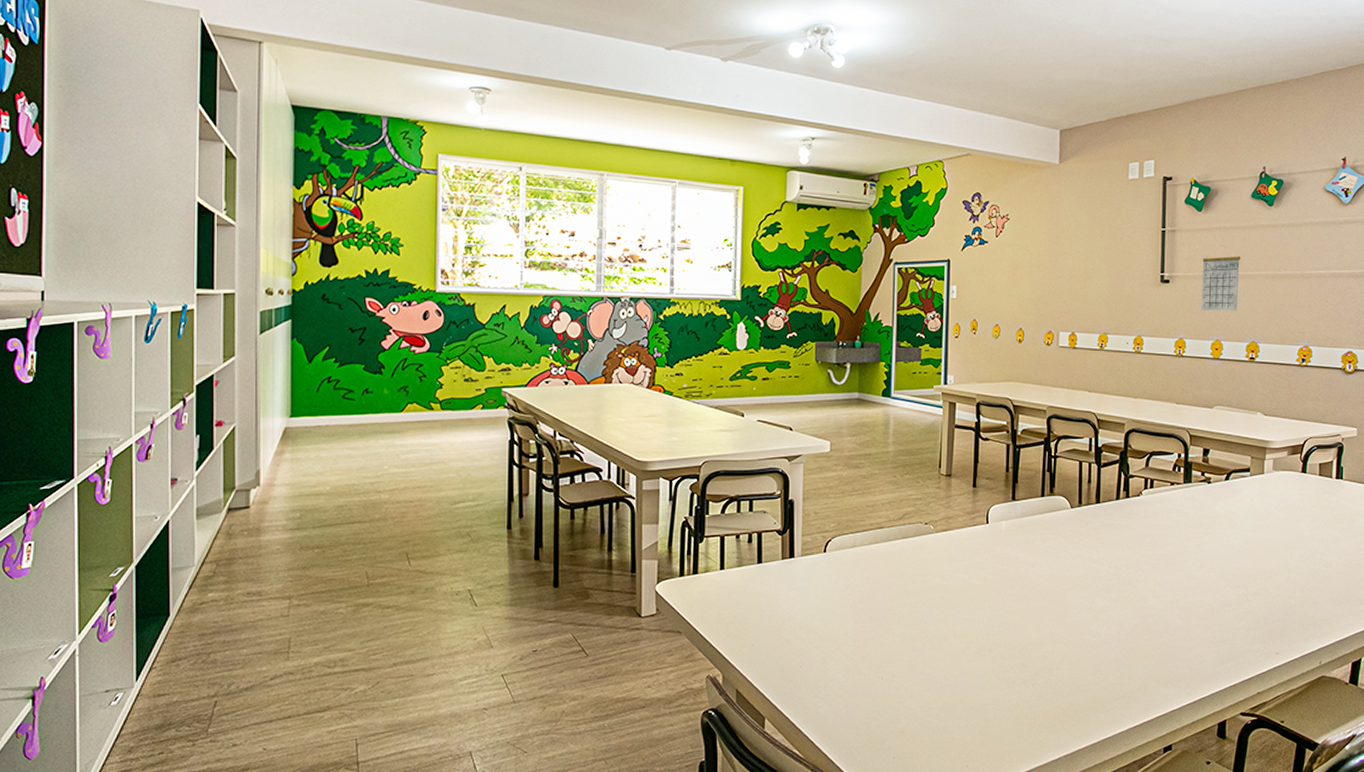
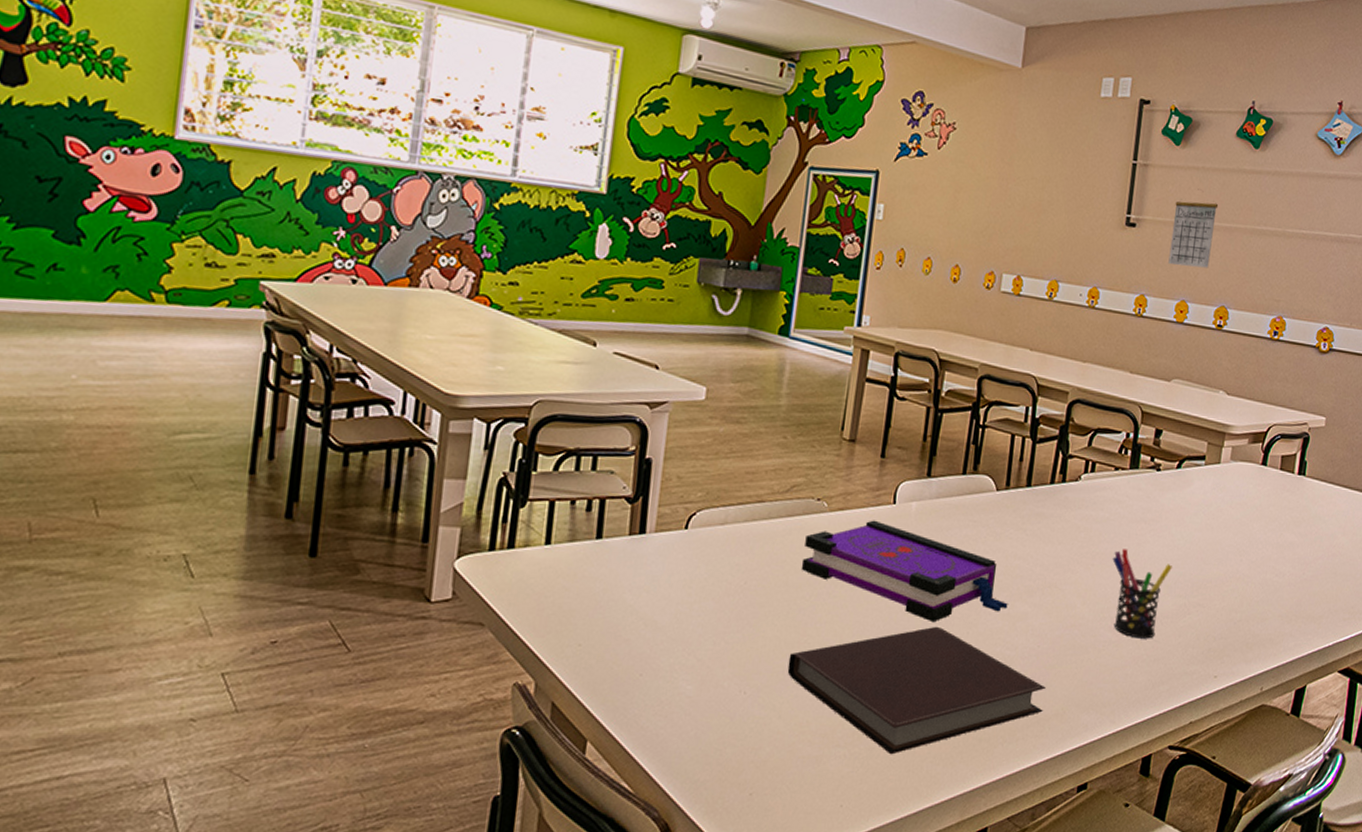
notebook: none [914,620,1128,725] -> present [787,626,1046,755]
board game: none [917,537,1089,617] -> present [801,520,1008,623]
pen holder: none [1176,550,1229,624] -> present [1112,549,1172,639]

